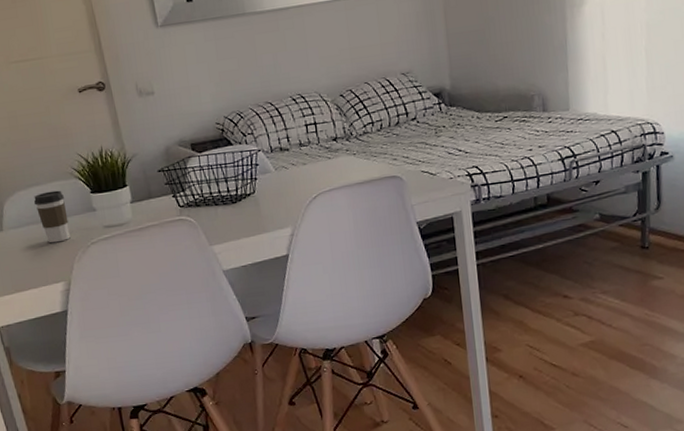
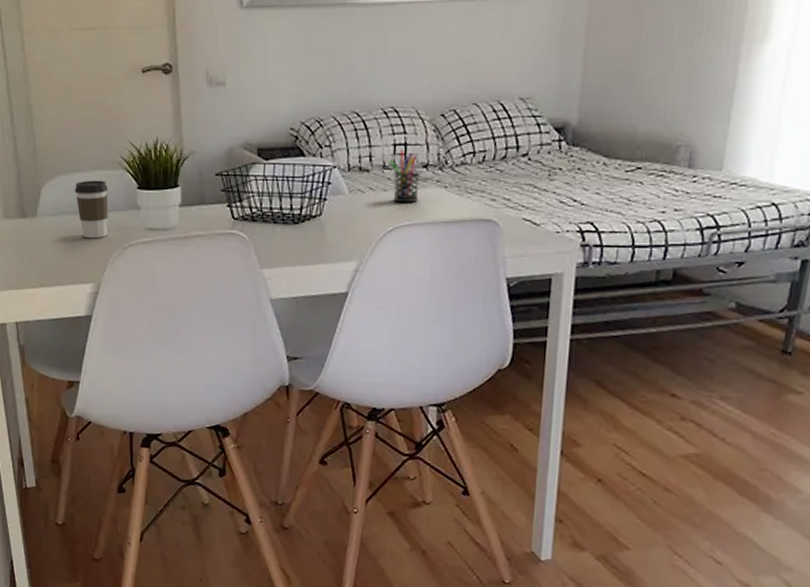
pen holder: none [304,127,334,174] -> present [389,149,419,204]

